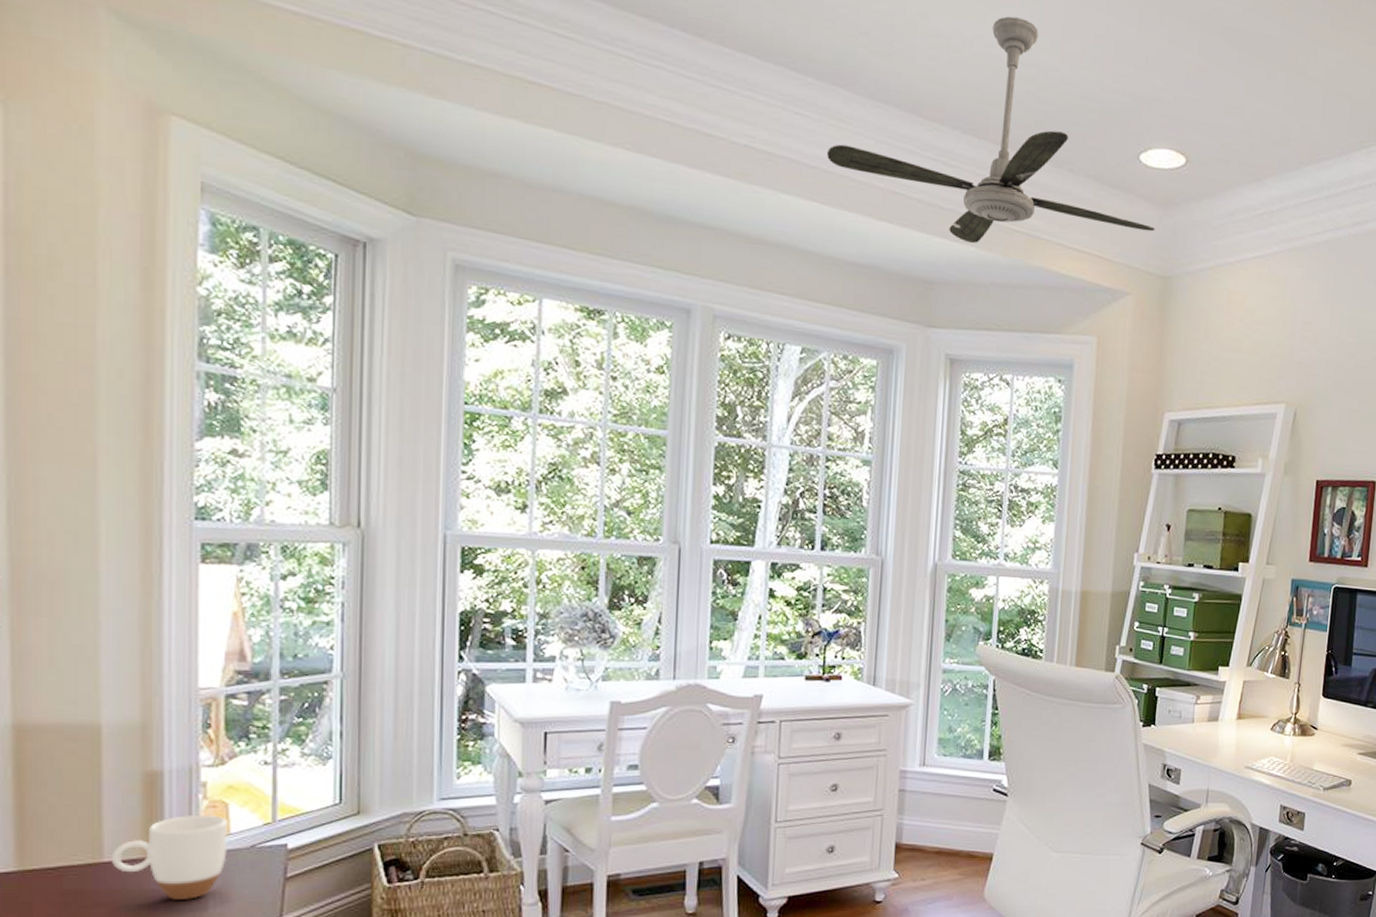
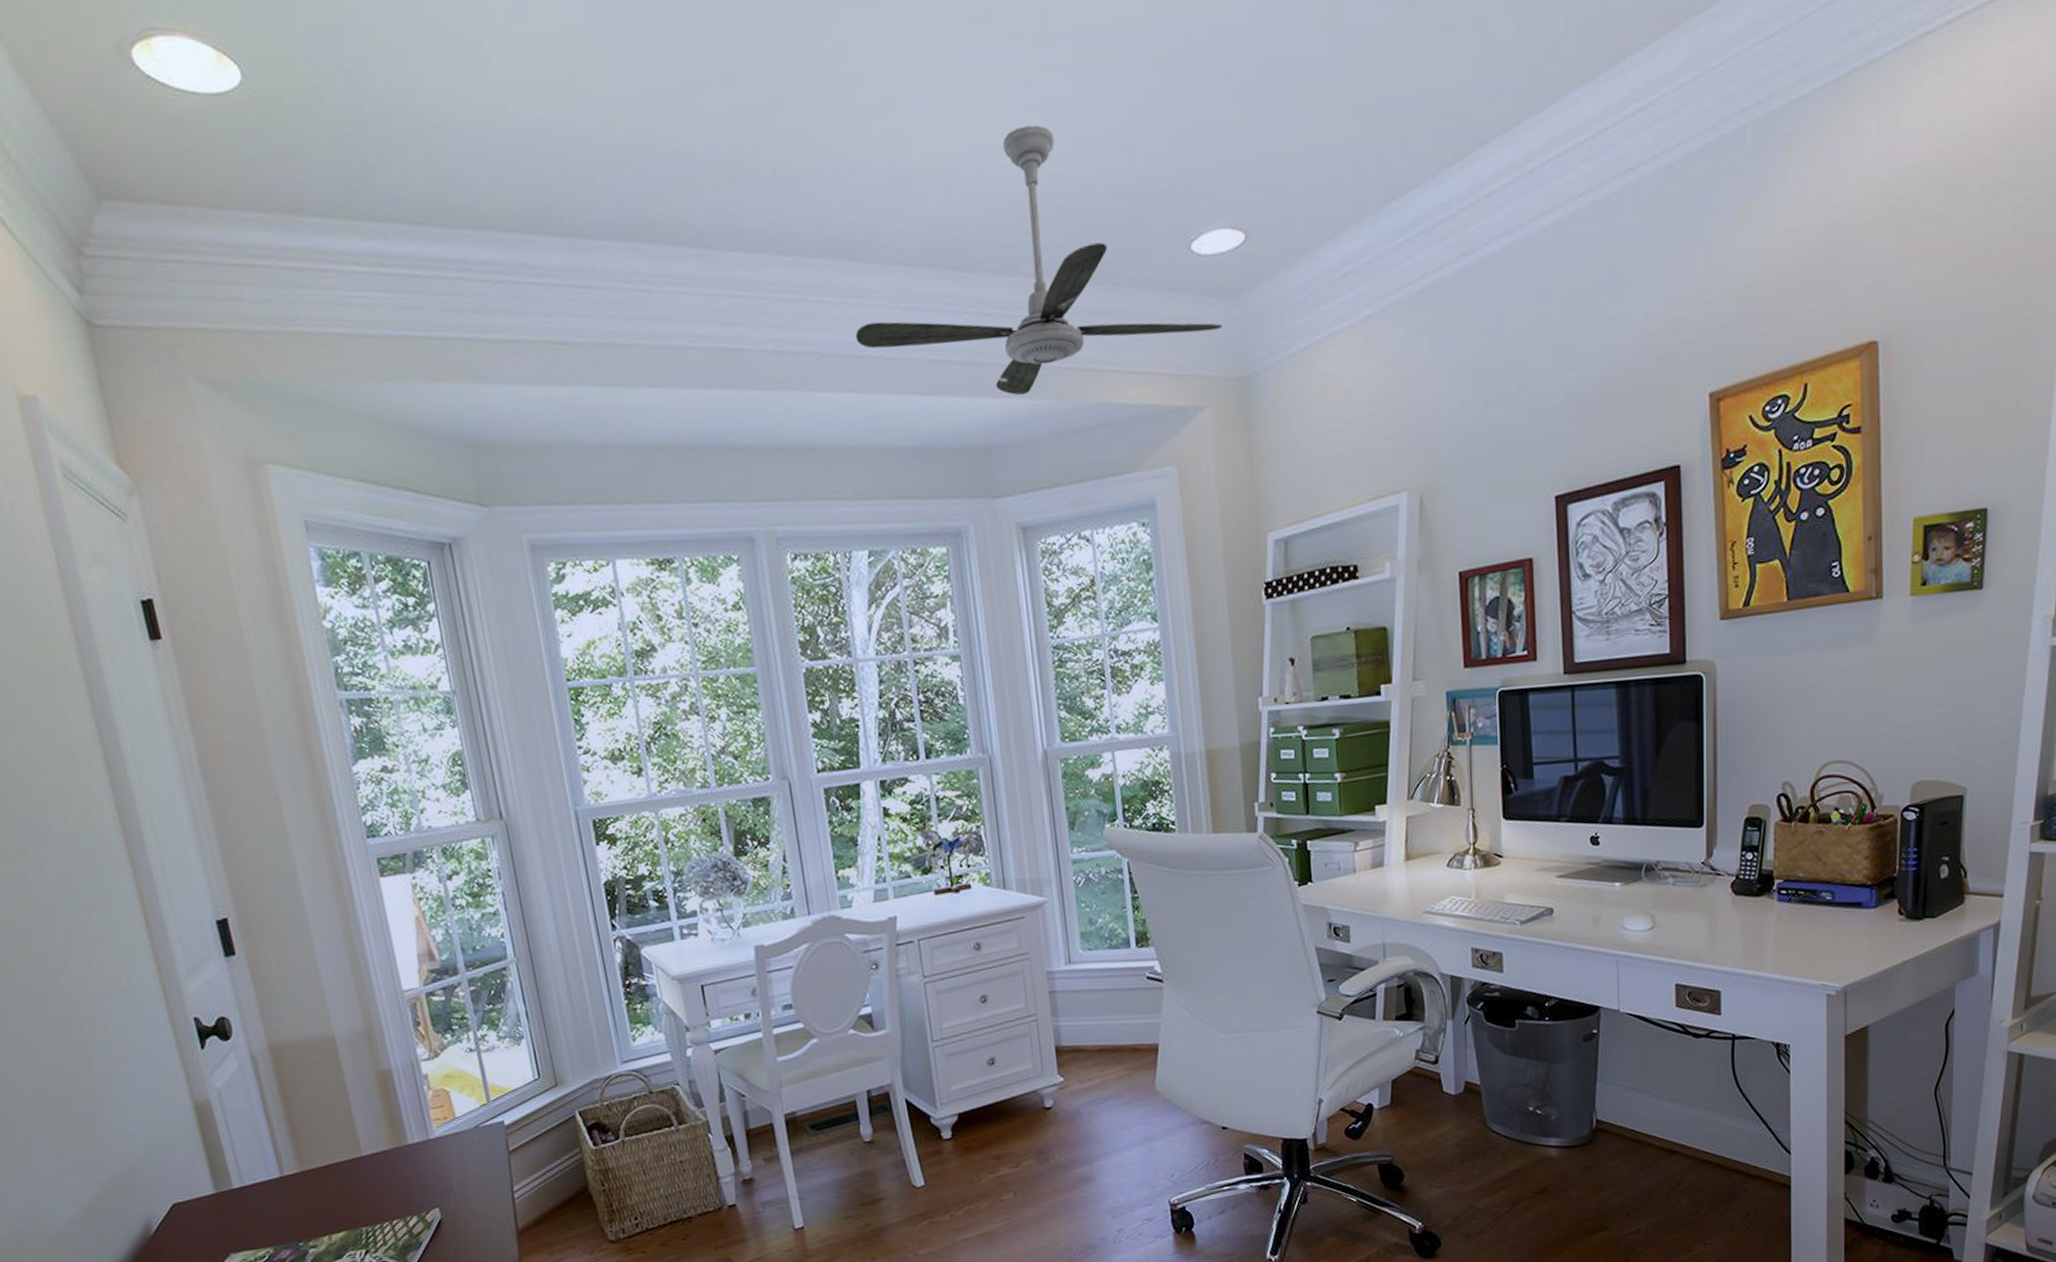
mug: present [111,814,229,900] -> none [367,1102,458,1183]

